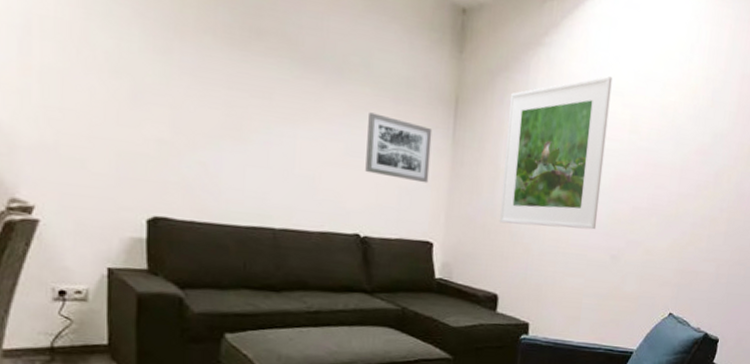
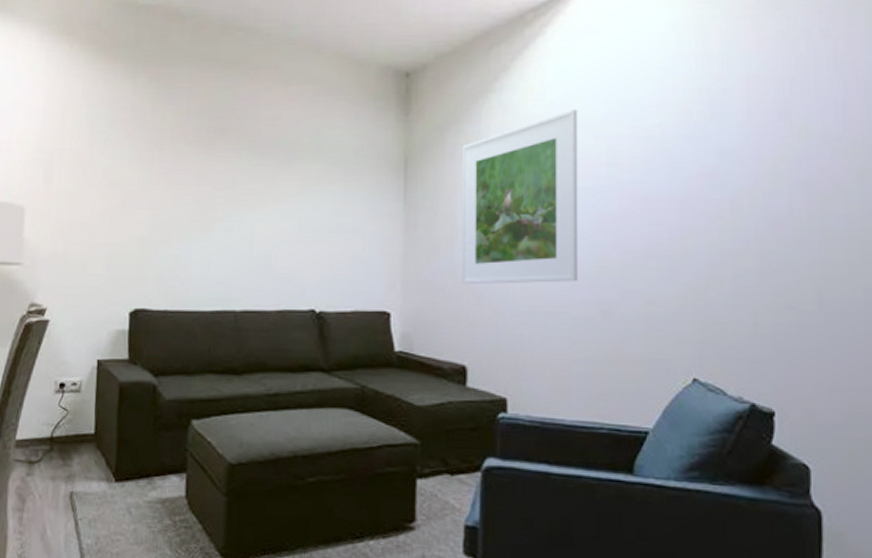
wall art: present [365,112,433,183] -> none [318,187,383,250]

